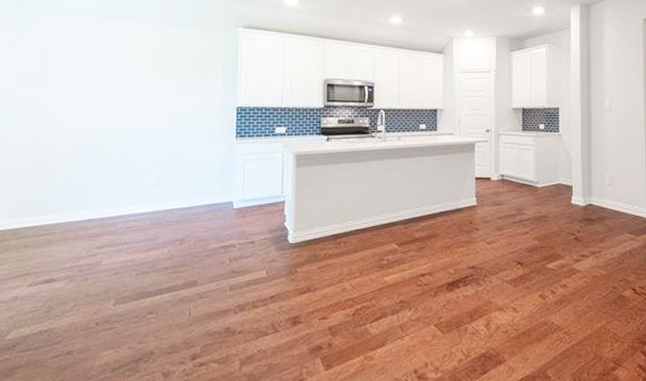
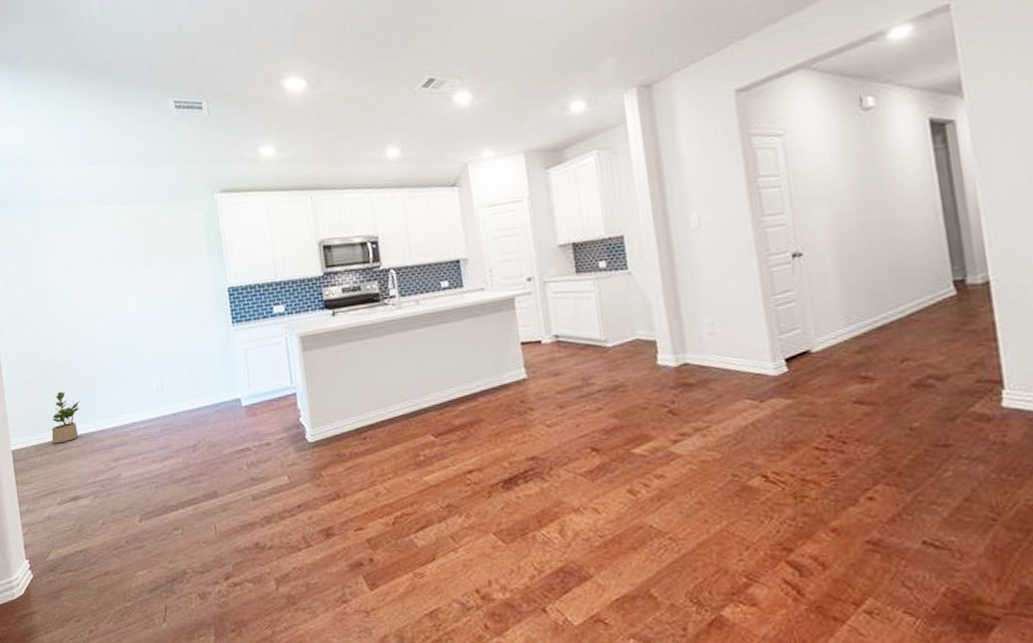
potted plant: none [33,180,72,229] -> present [51,391,81,444]

